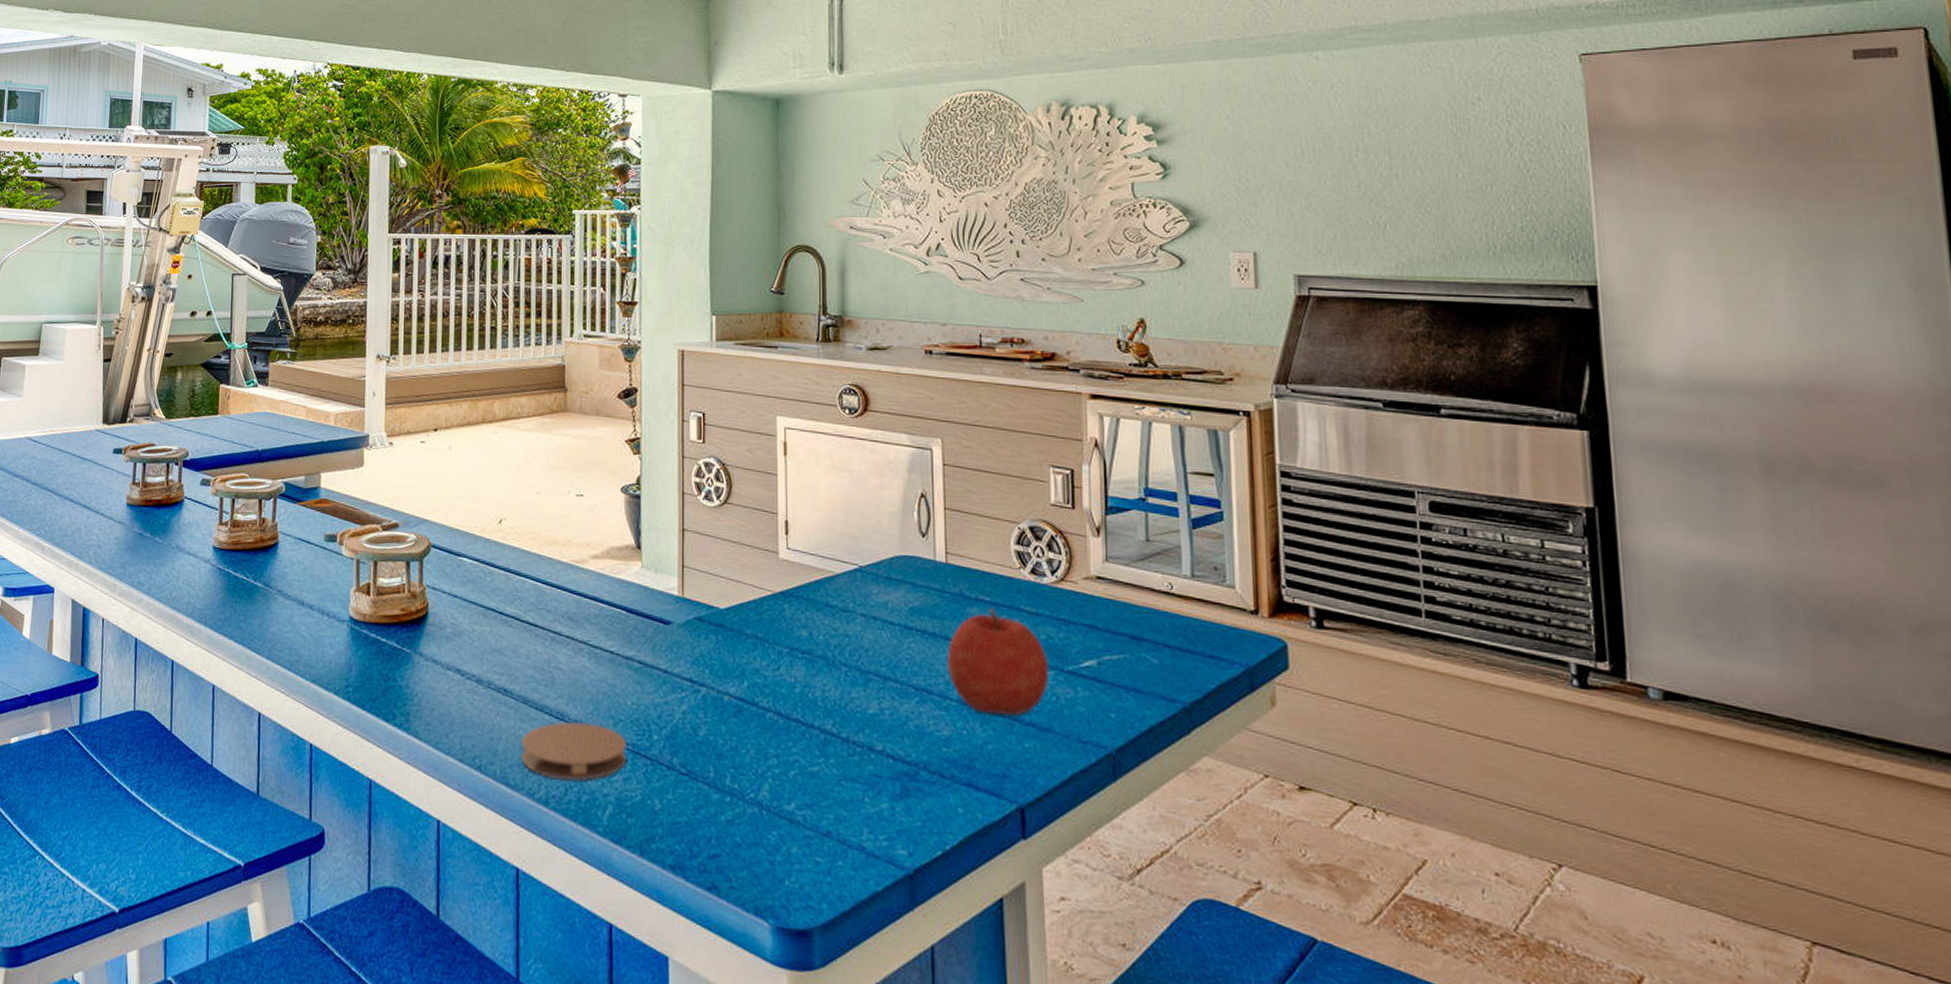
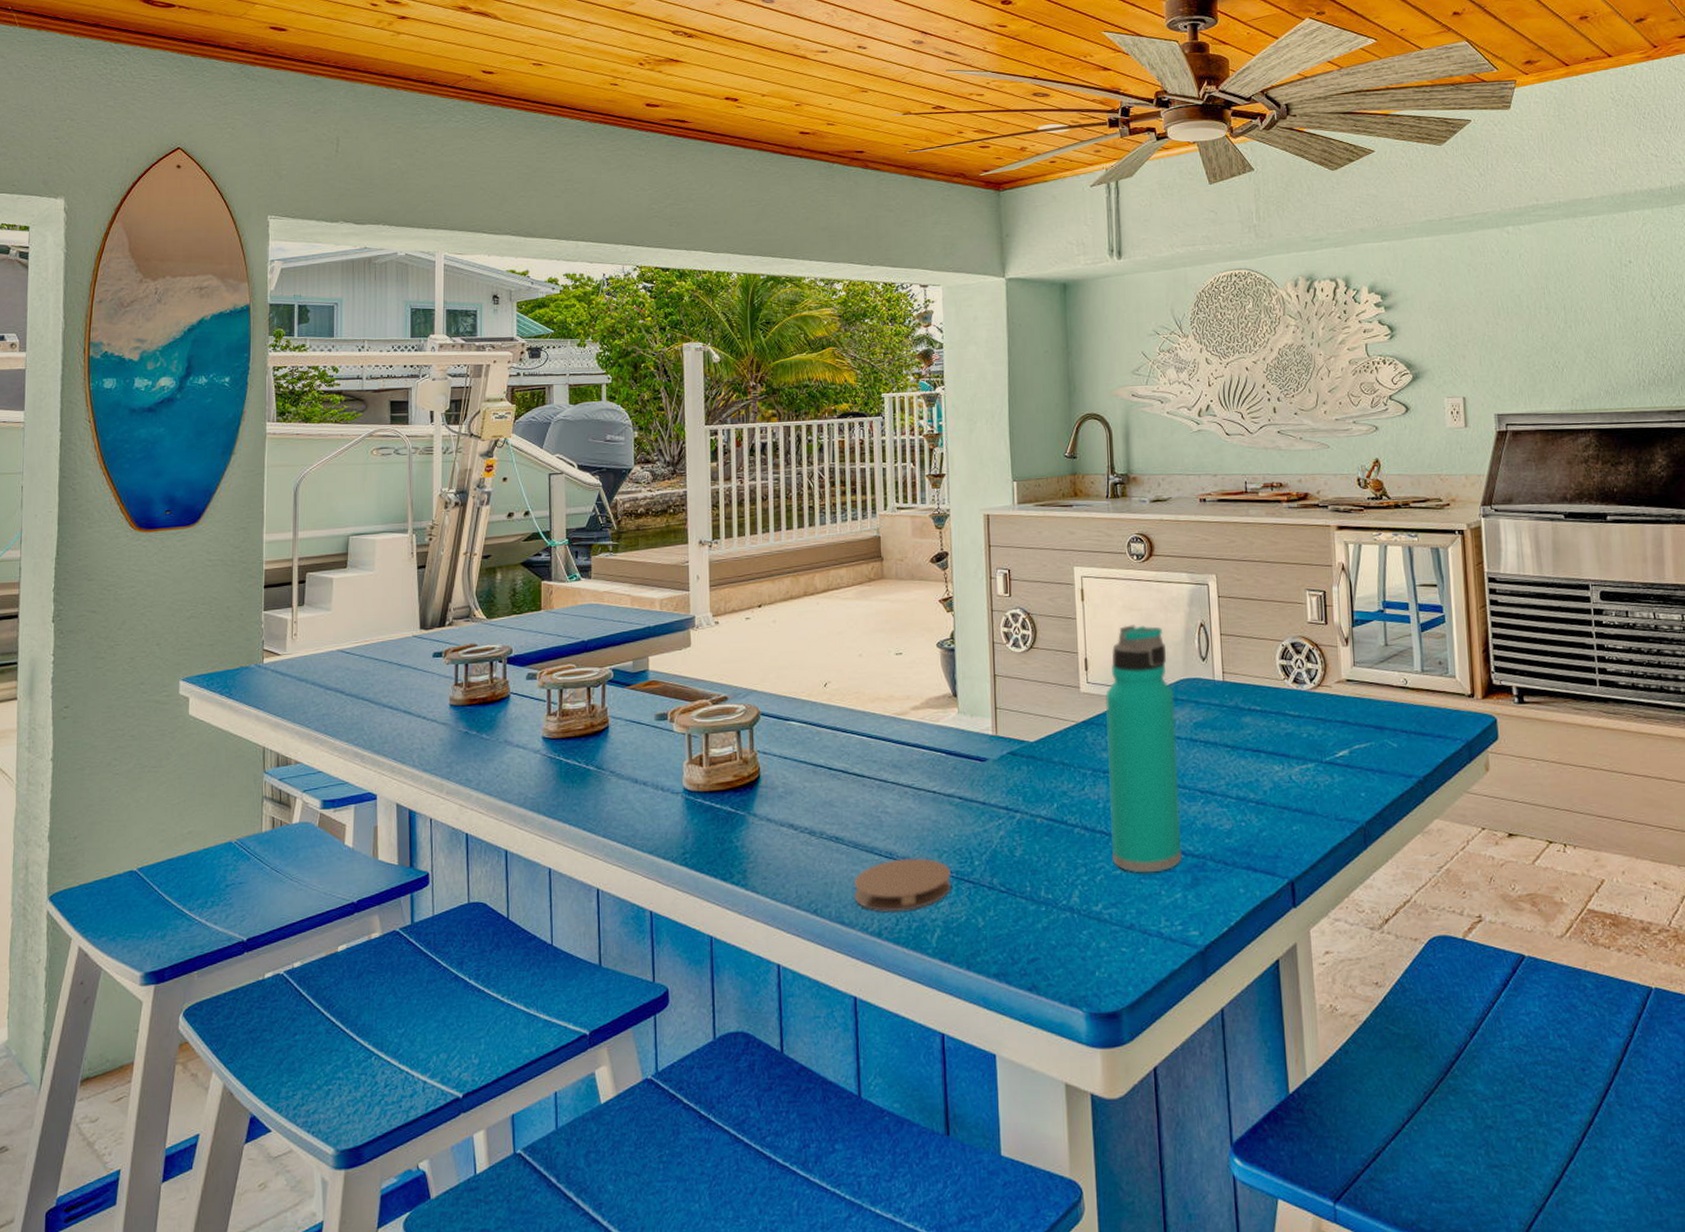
water bottle: none [808,487,890,776] -> present [1106,625,1182,873]
fruit: present [946,608,1050,716] -> none [1226,716,1311,805]

